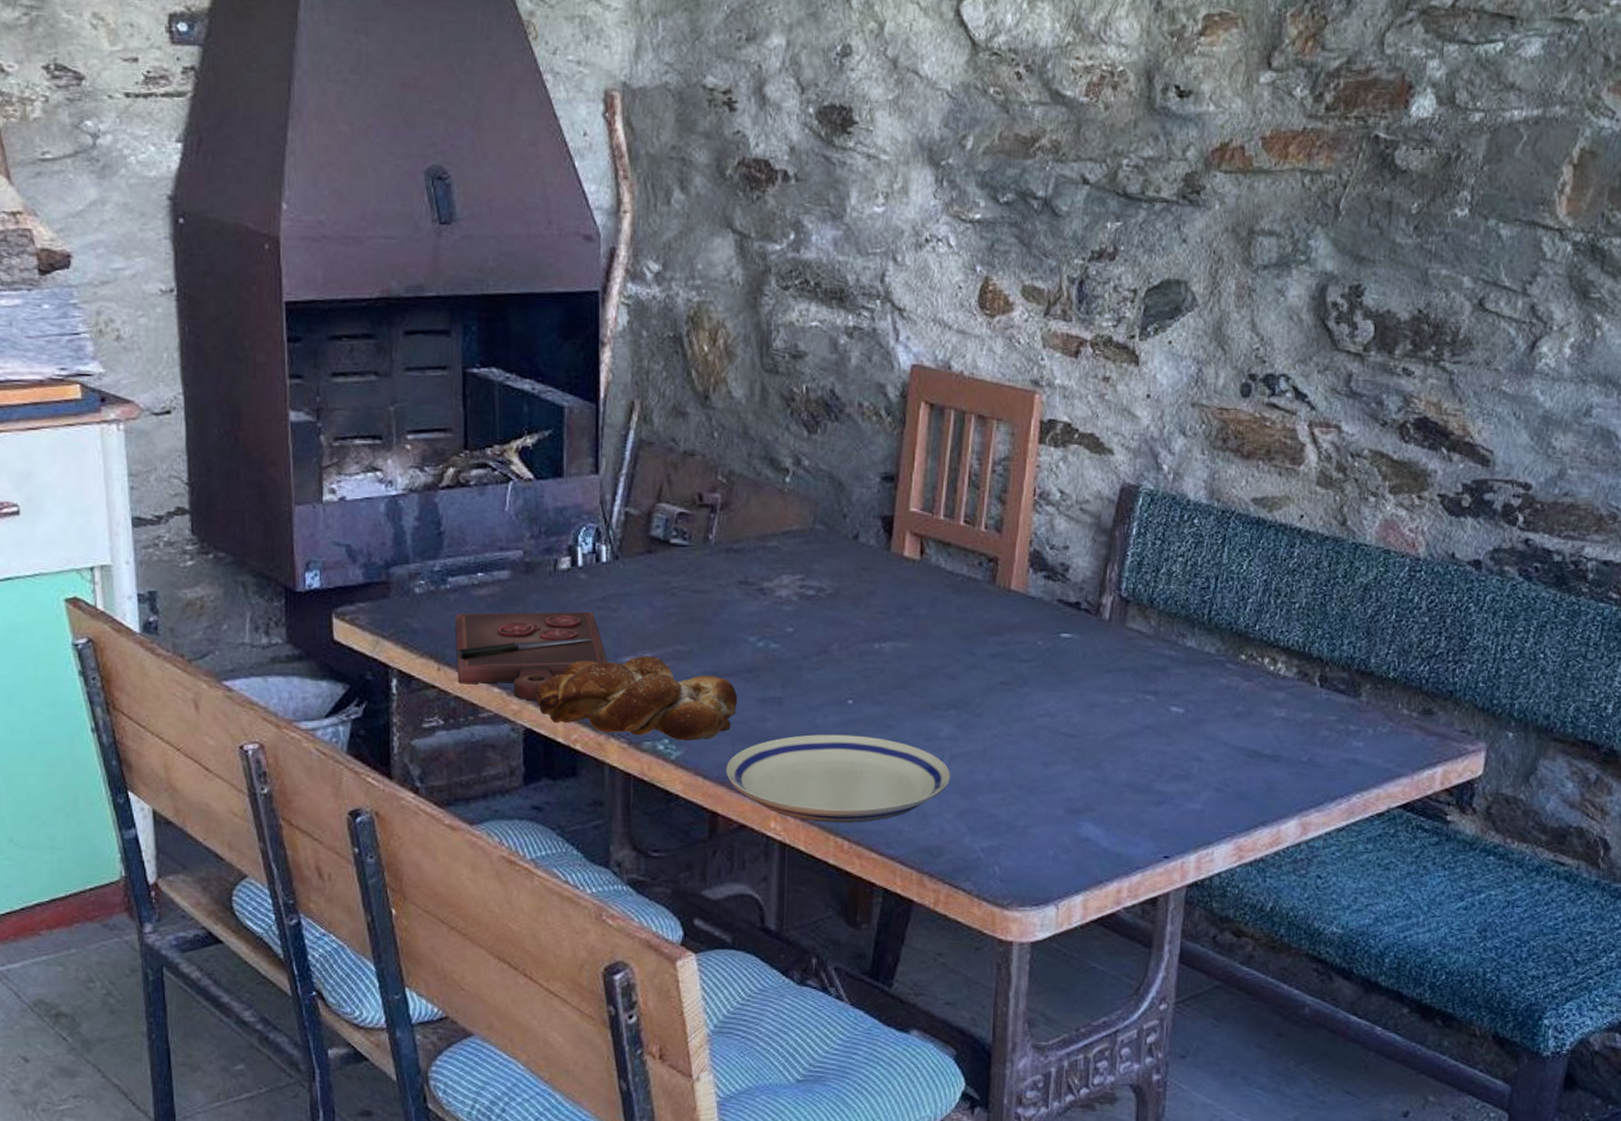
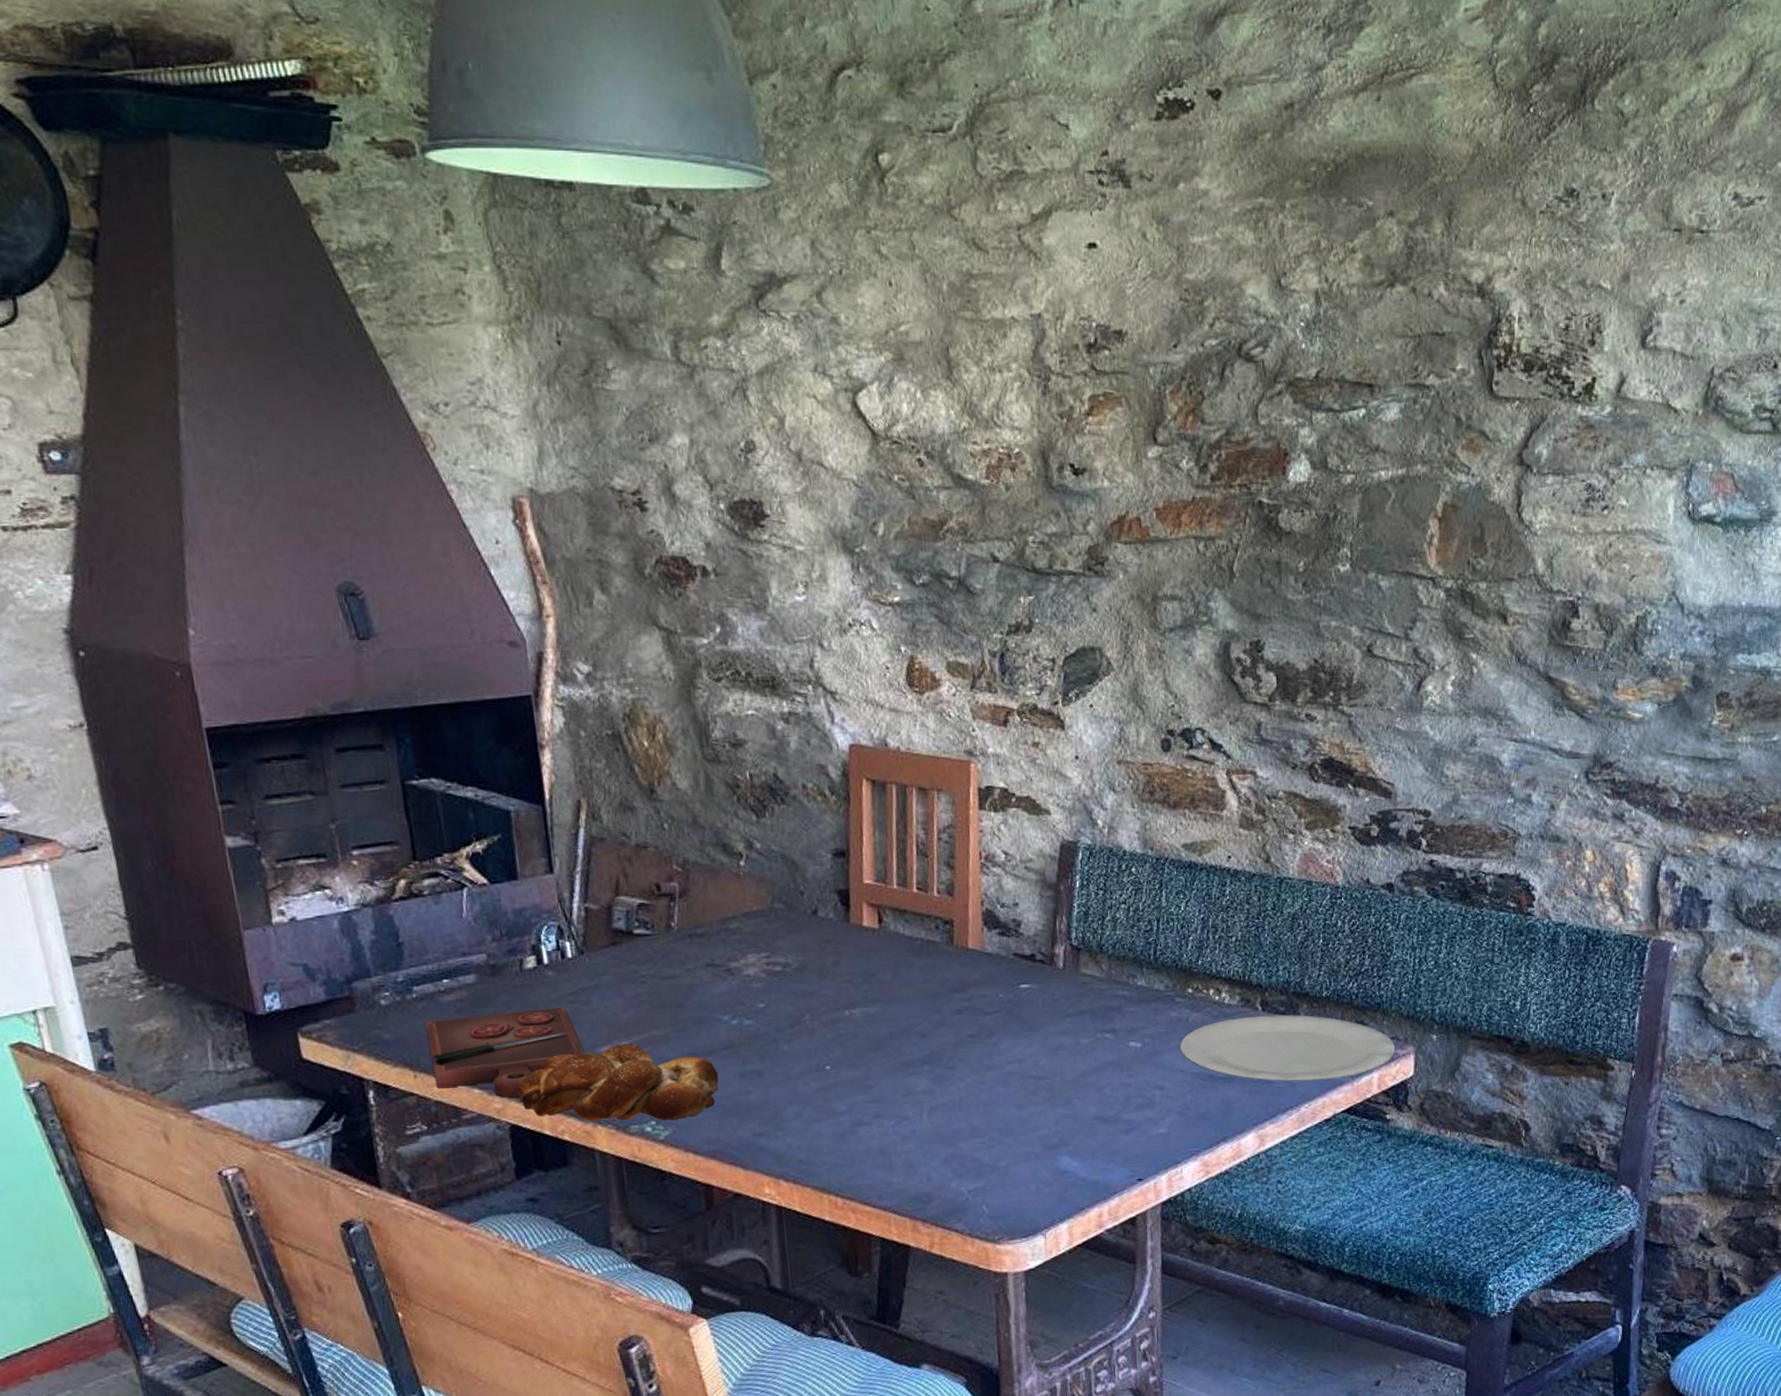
plate: present [726,734,950,823] -> none [715,1098,932,1183]
plate: none [1226,691,1465,770] -> present [1180,1014,1396,1082]

